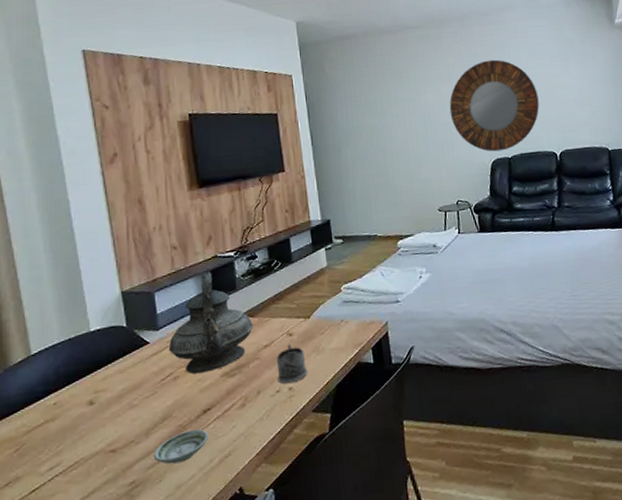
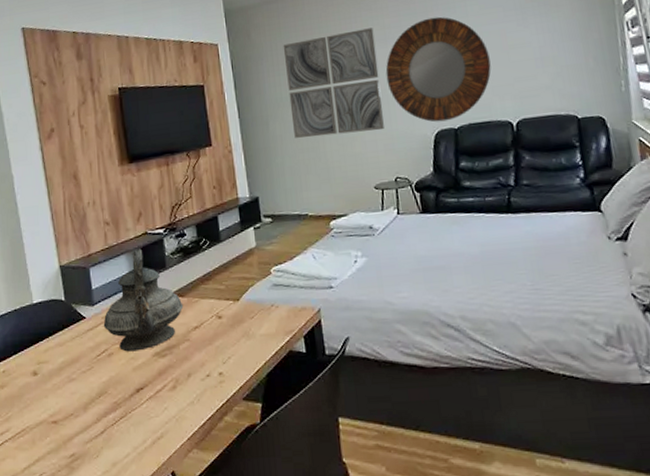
saucer: present [153,429,208,465] -> none [91,407,141,441]
tea glass holder: present [276,344,308,384] -> none [206,326,238,369]
wall art: none [355,66,448,165] -> present [283,27,384,138]

